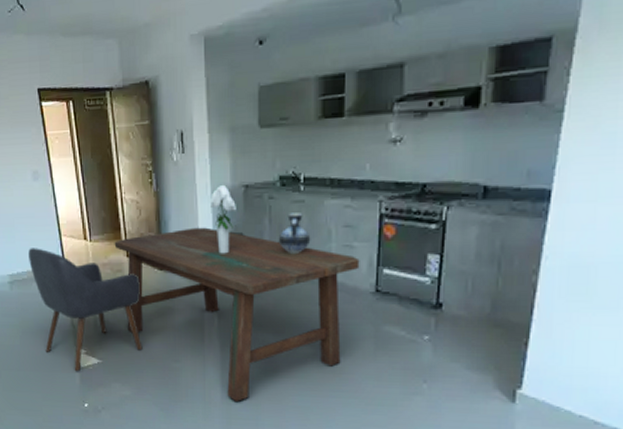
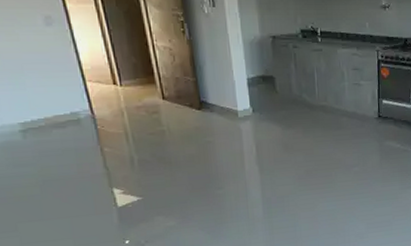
chair: present [28,248,143,372] -> none [44,94,185,212]
dining table: present [114,227,360,401] -> none [148,71,366,215]
bouquet: present [210,184,236,254] -> none [242,35,266,94]
ceramic jug: present [278,212,311,253] -> none [303,59,329,91]

